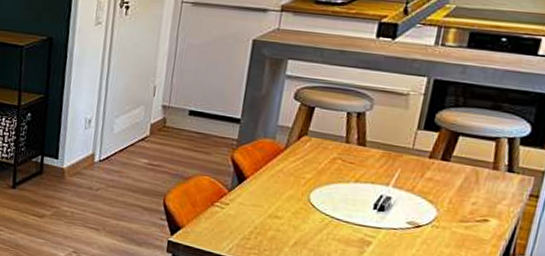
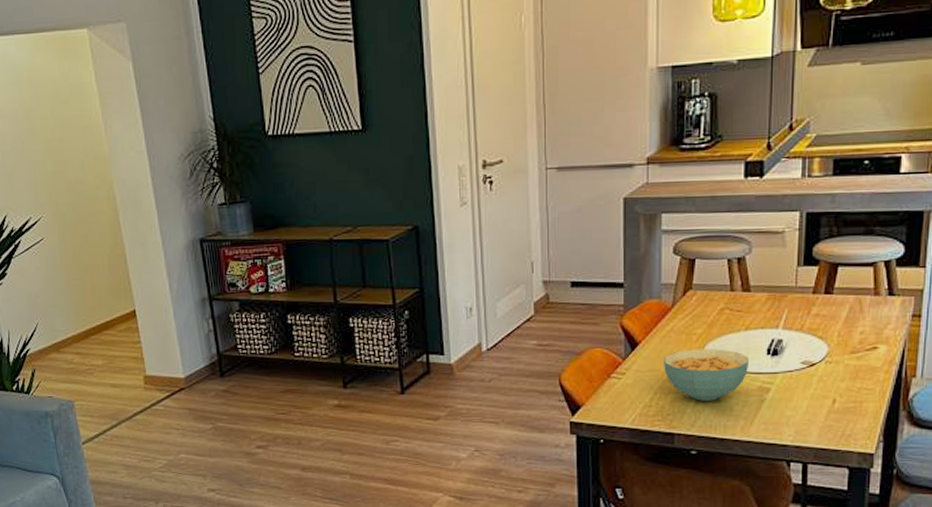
cereal bowl: none [267,191,354,244] -> present [664,349,748,401]

